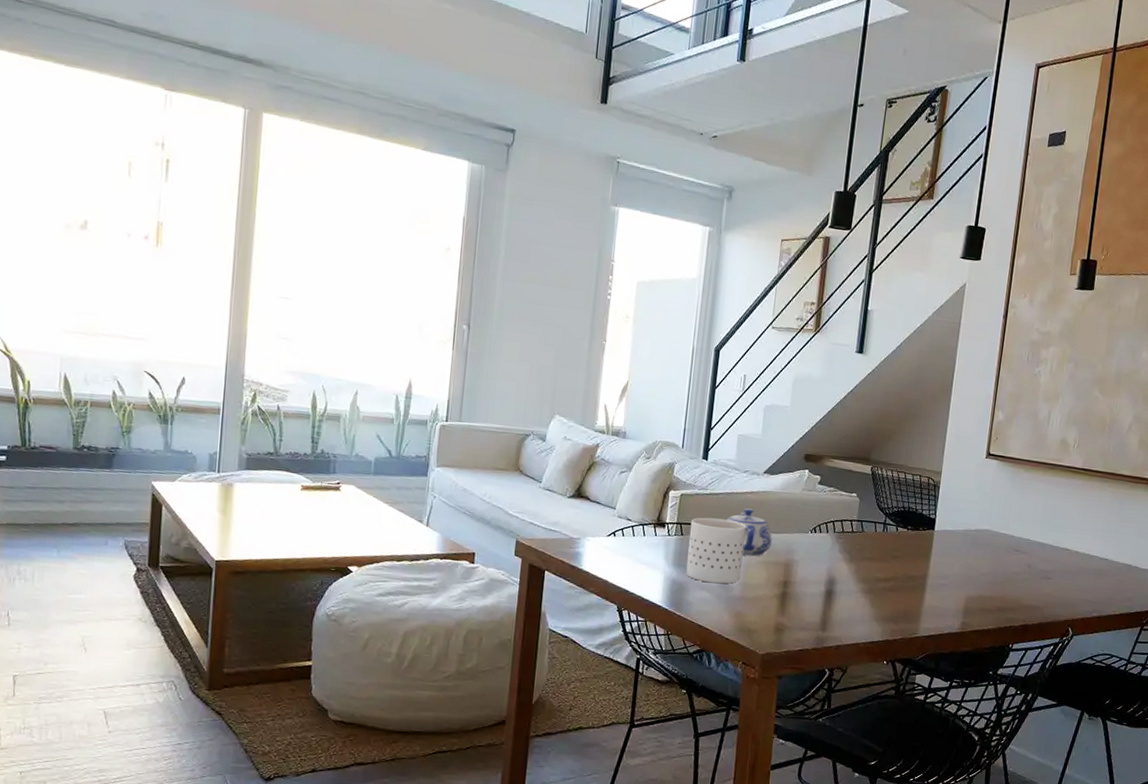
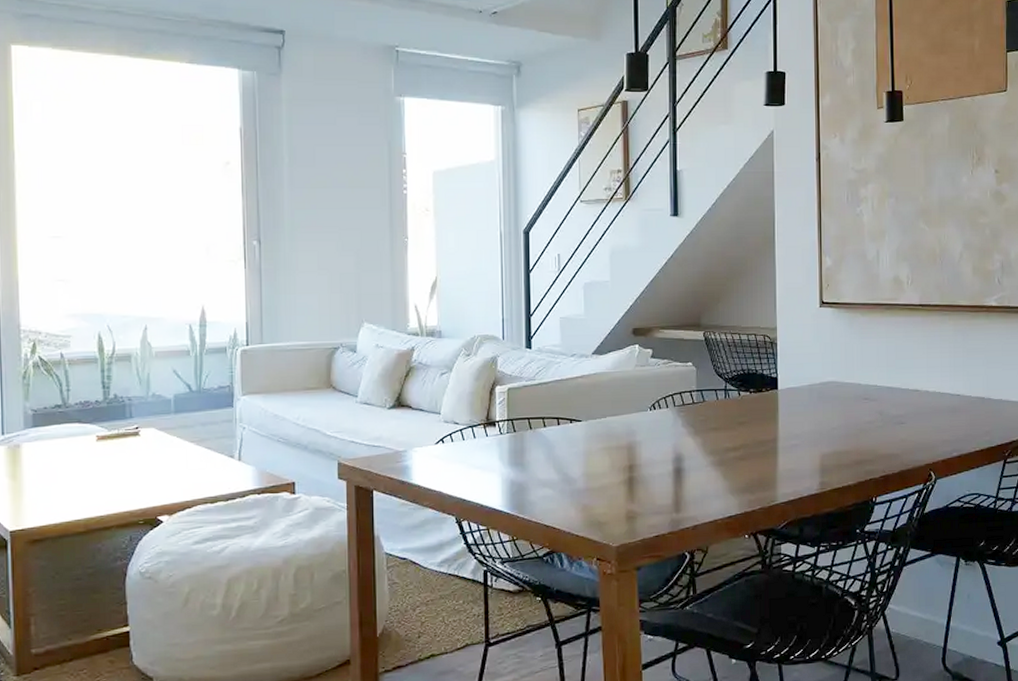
mug: present [686,517,746,584] -> none [522,408,582,479]
teapot: present [727,508,772,557] -> none [560,394,610,444]

